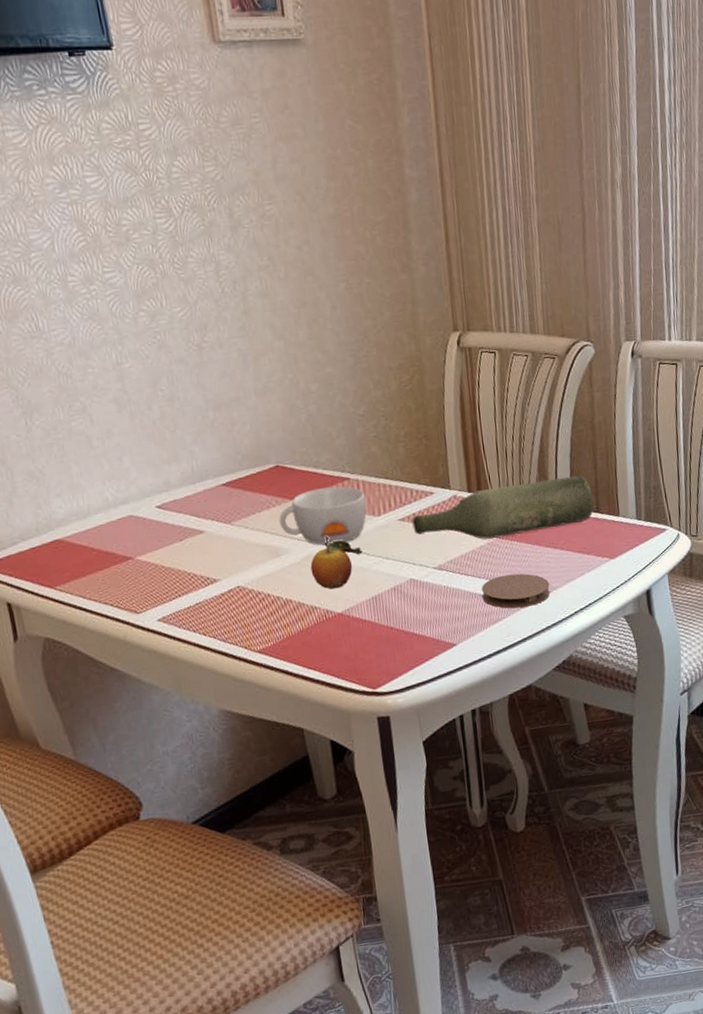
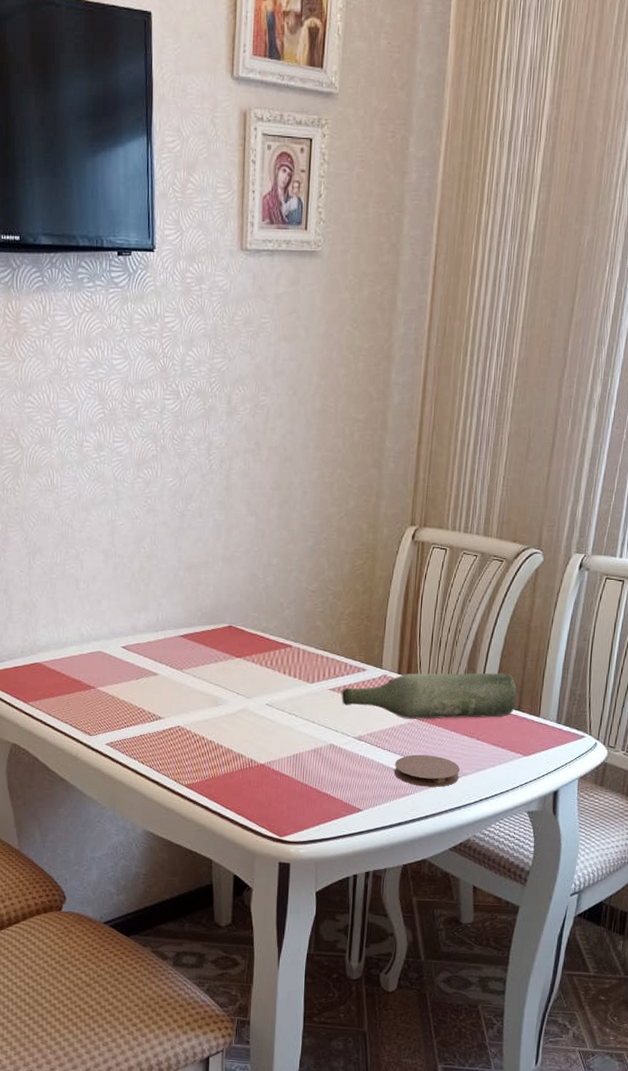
bowl: present [279,486,367,545] -> none [223,651,304,702]
fruit: present [310,536,363,589] -> none [243,694,292,742]

